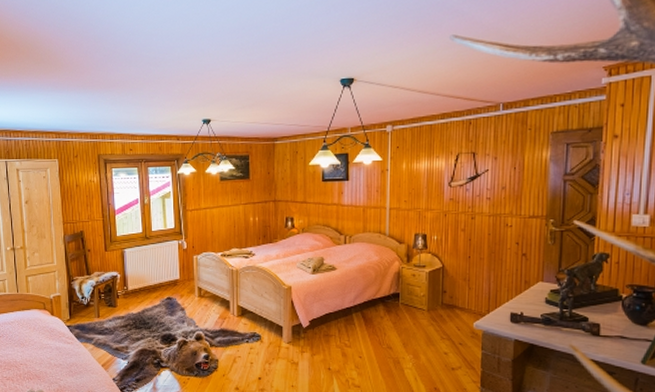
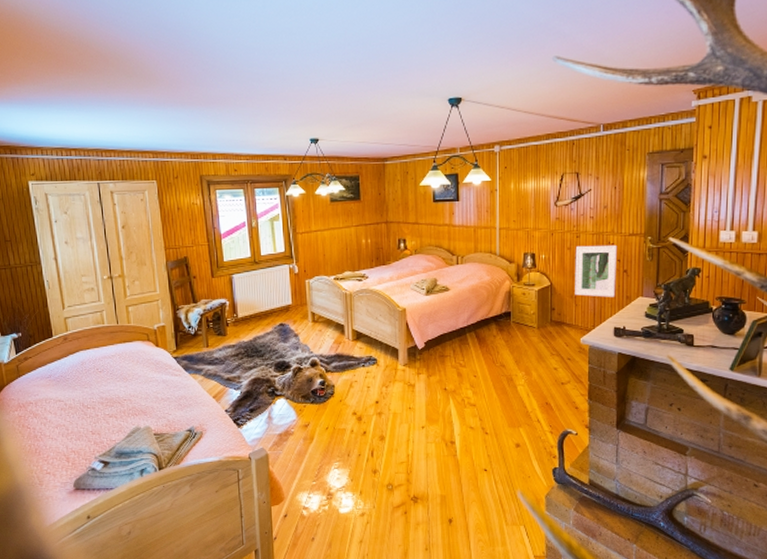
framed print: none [468,227,516,281] -> present [575,245,618,297]

